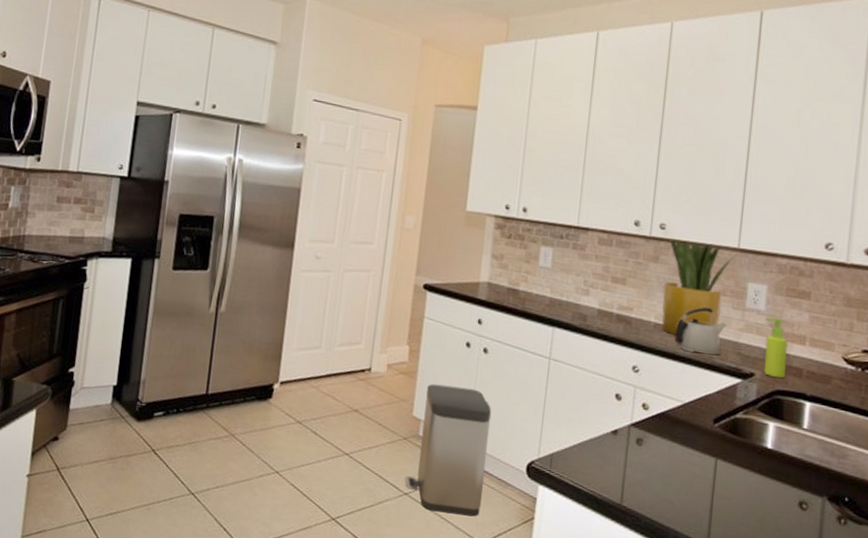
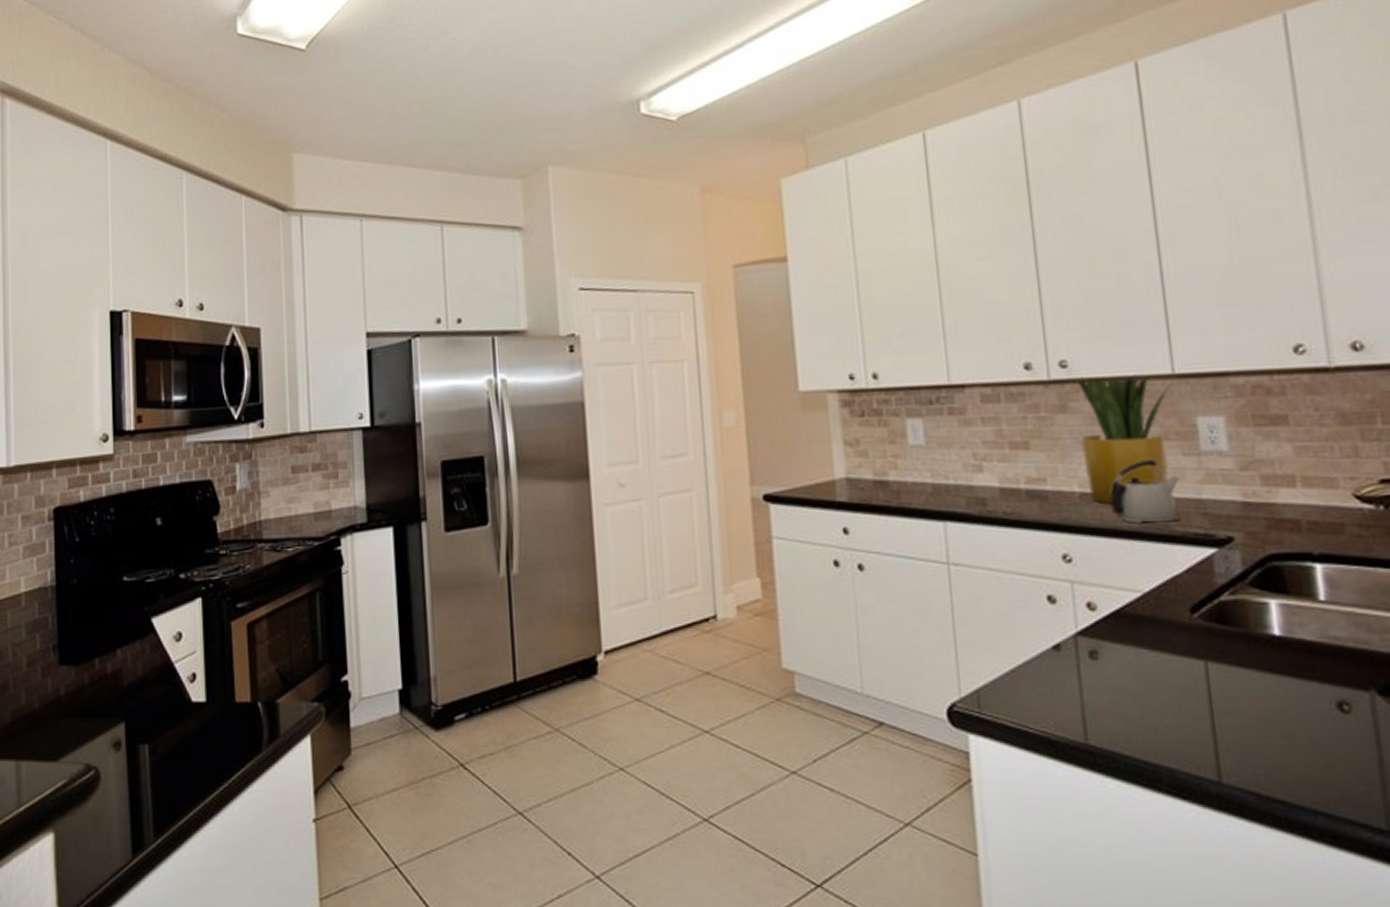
pedal bin: present [404,384,492,517] -> none [788,620,897,790]
soap dispenser: present [764,317,788,379] -> none [1230,457,1278,538]

